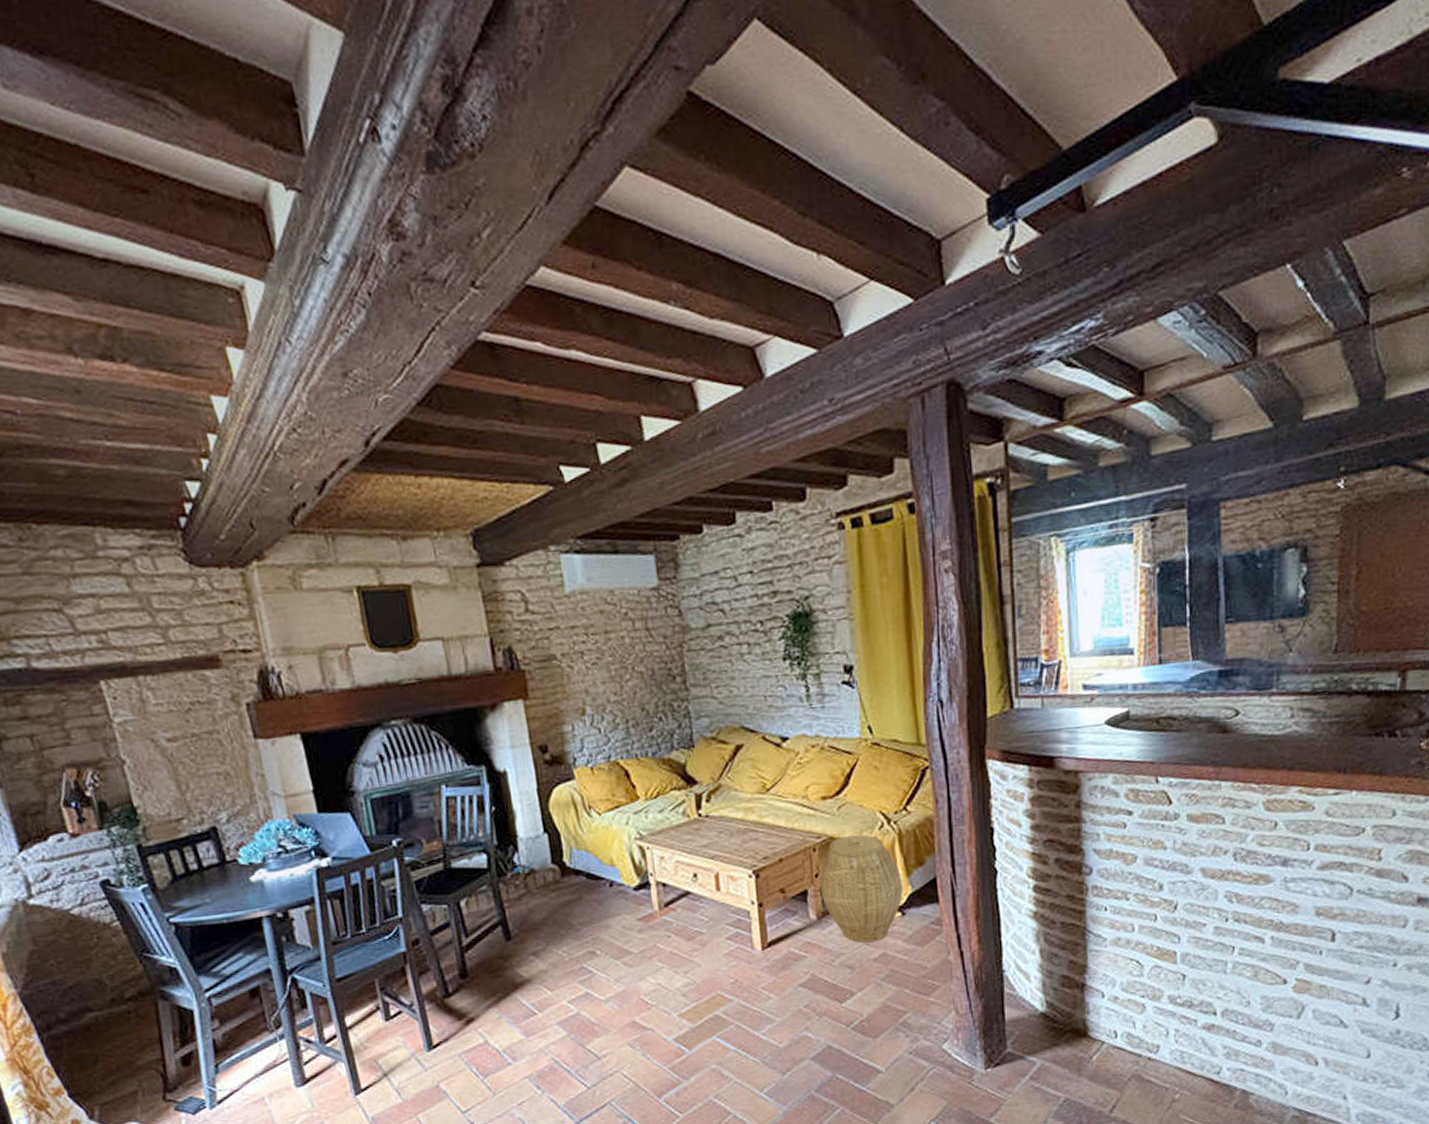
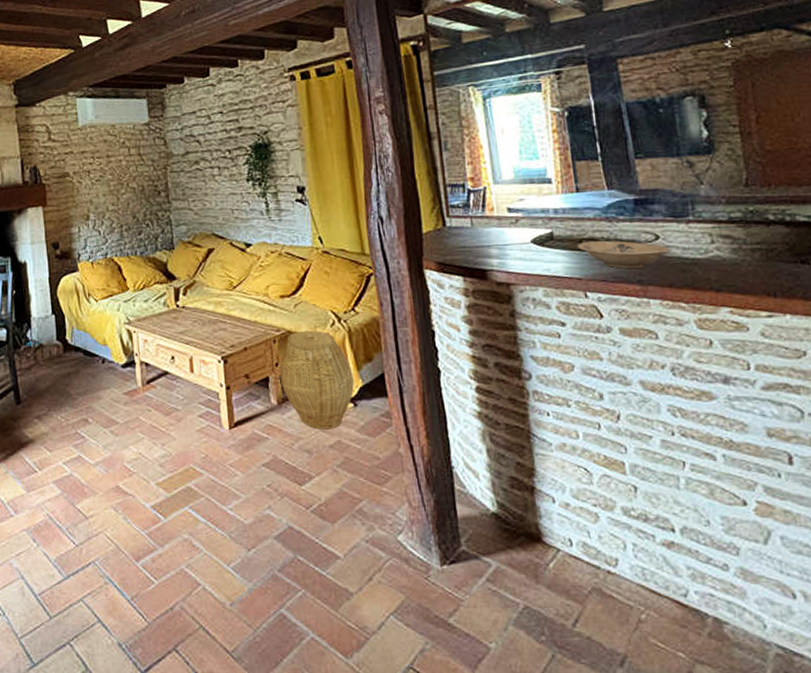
bowl: none [1153,718,1249,750] -> present [577,240,670,269]

